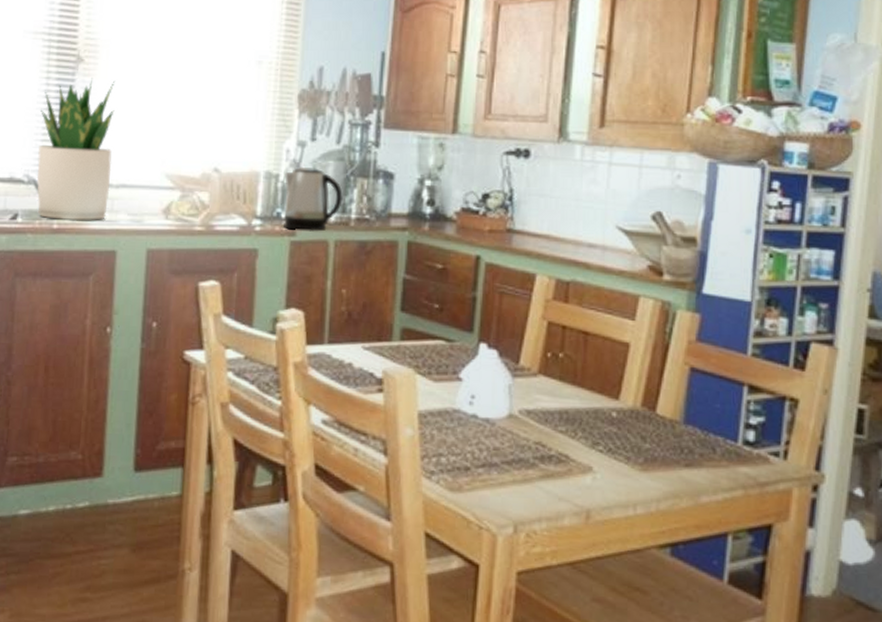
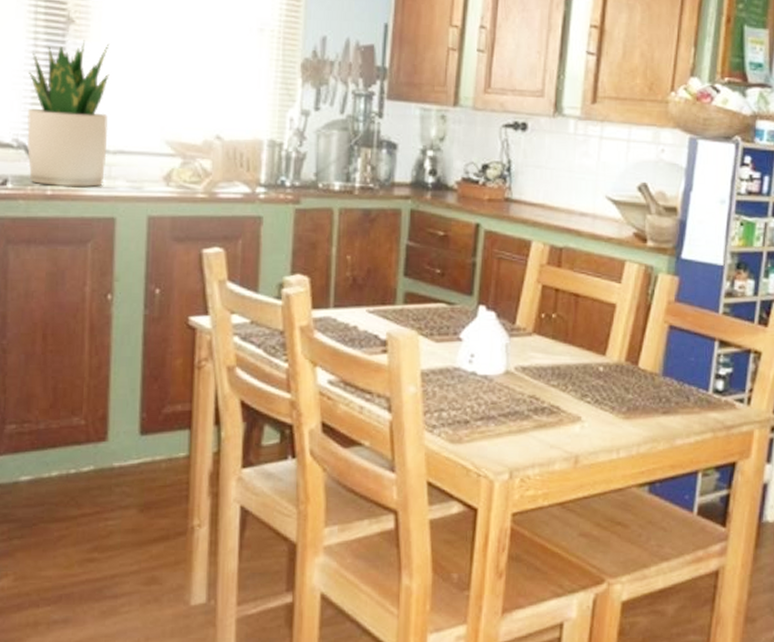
kettle: present [284,167,343,232] -> none [288,136,347,200]

